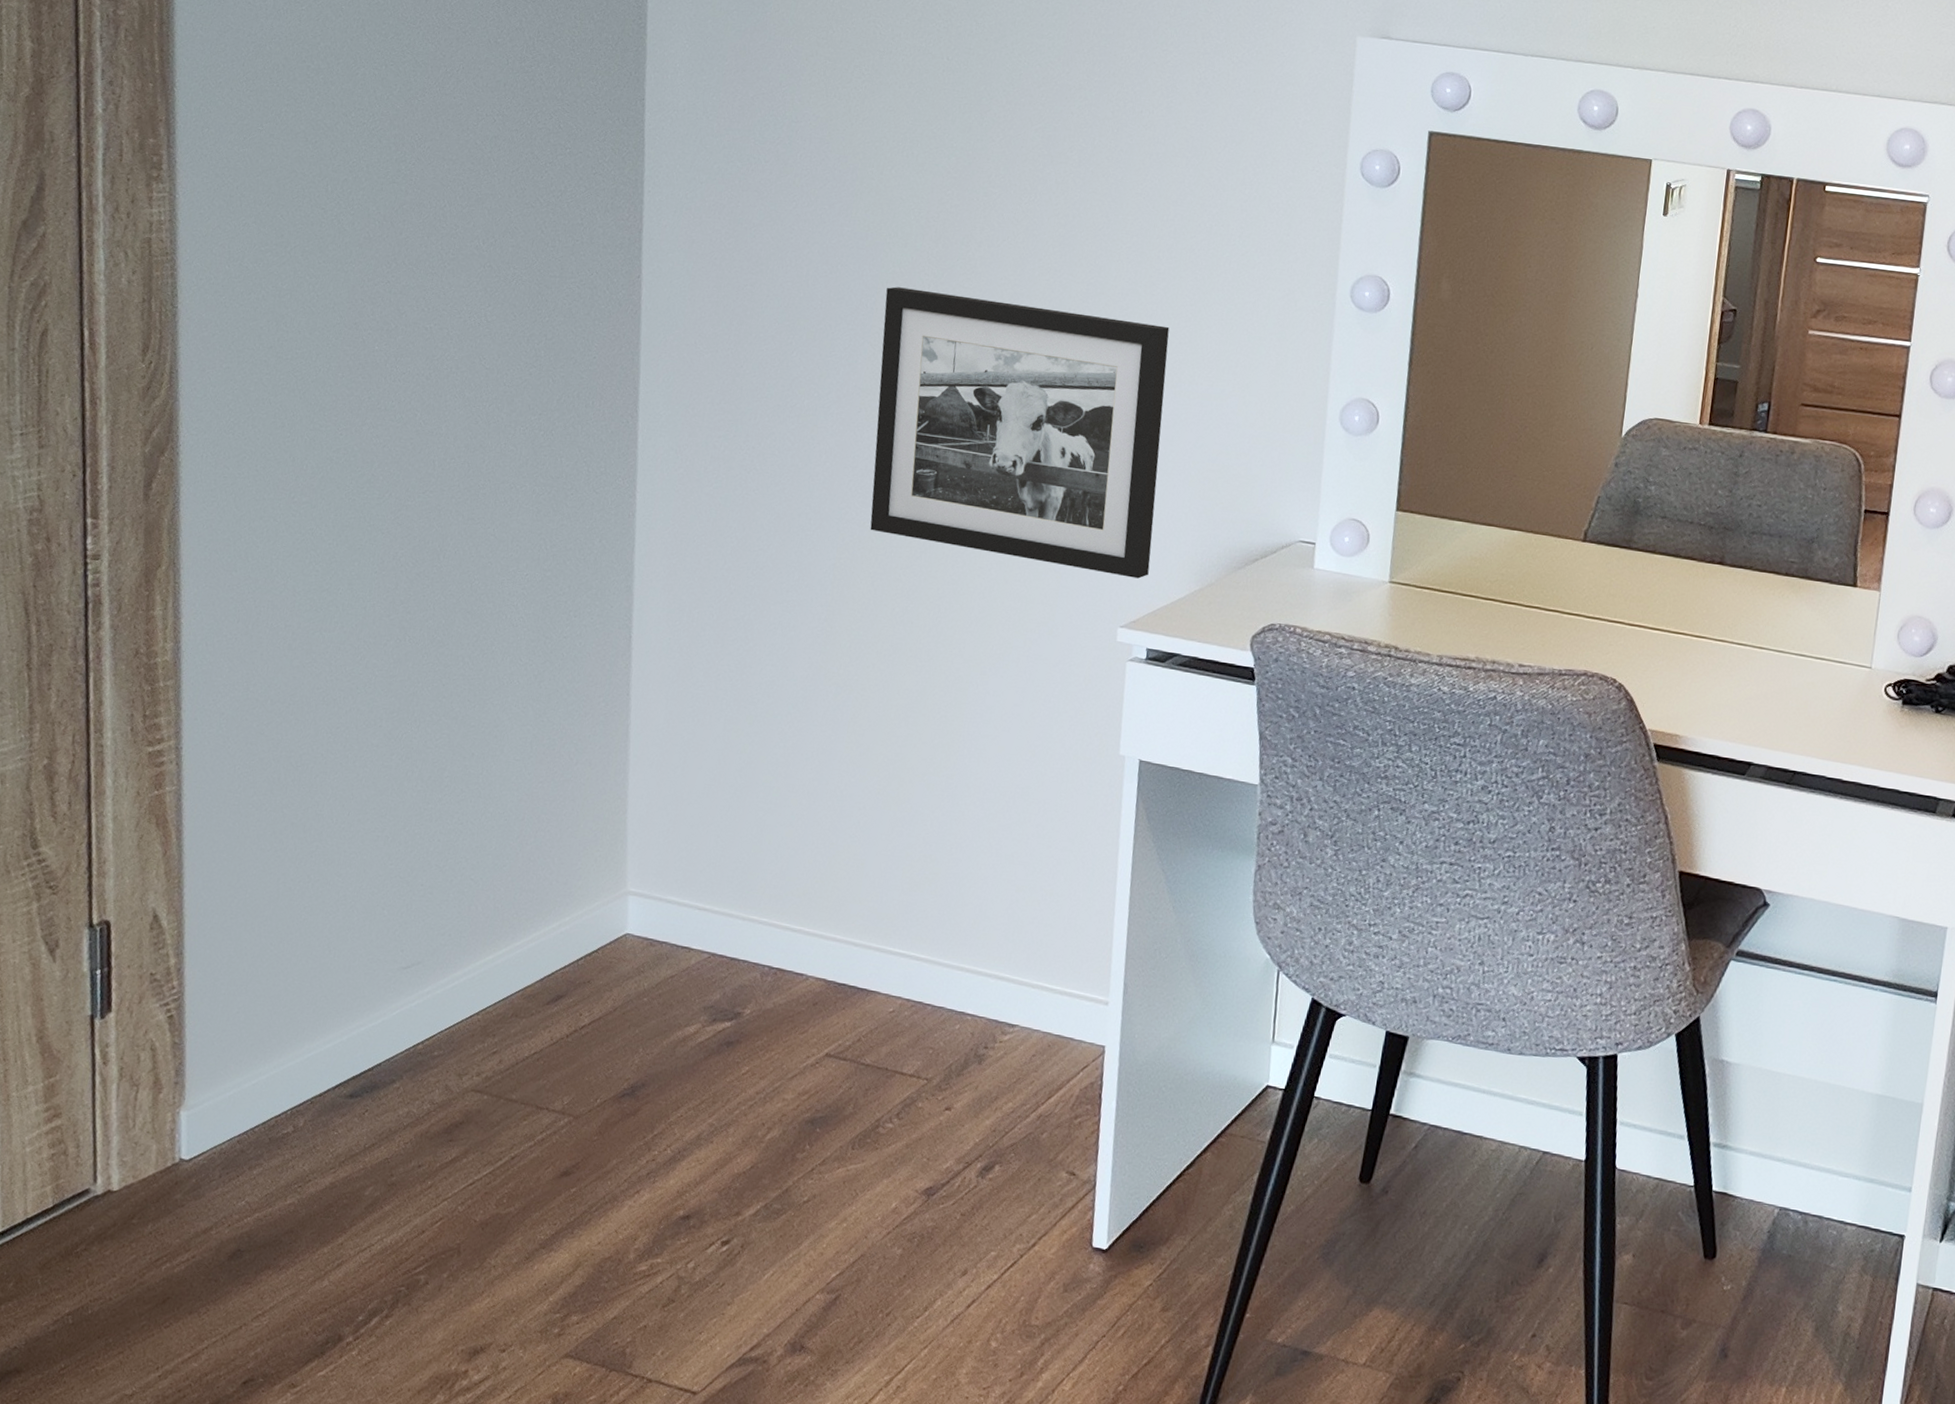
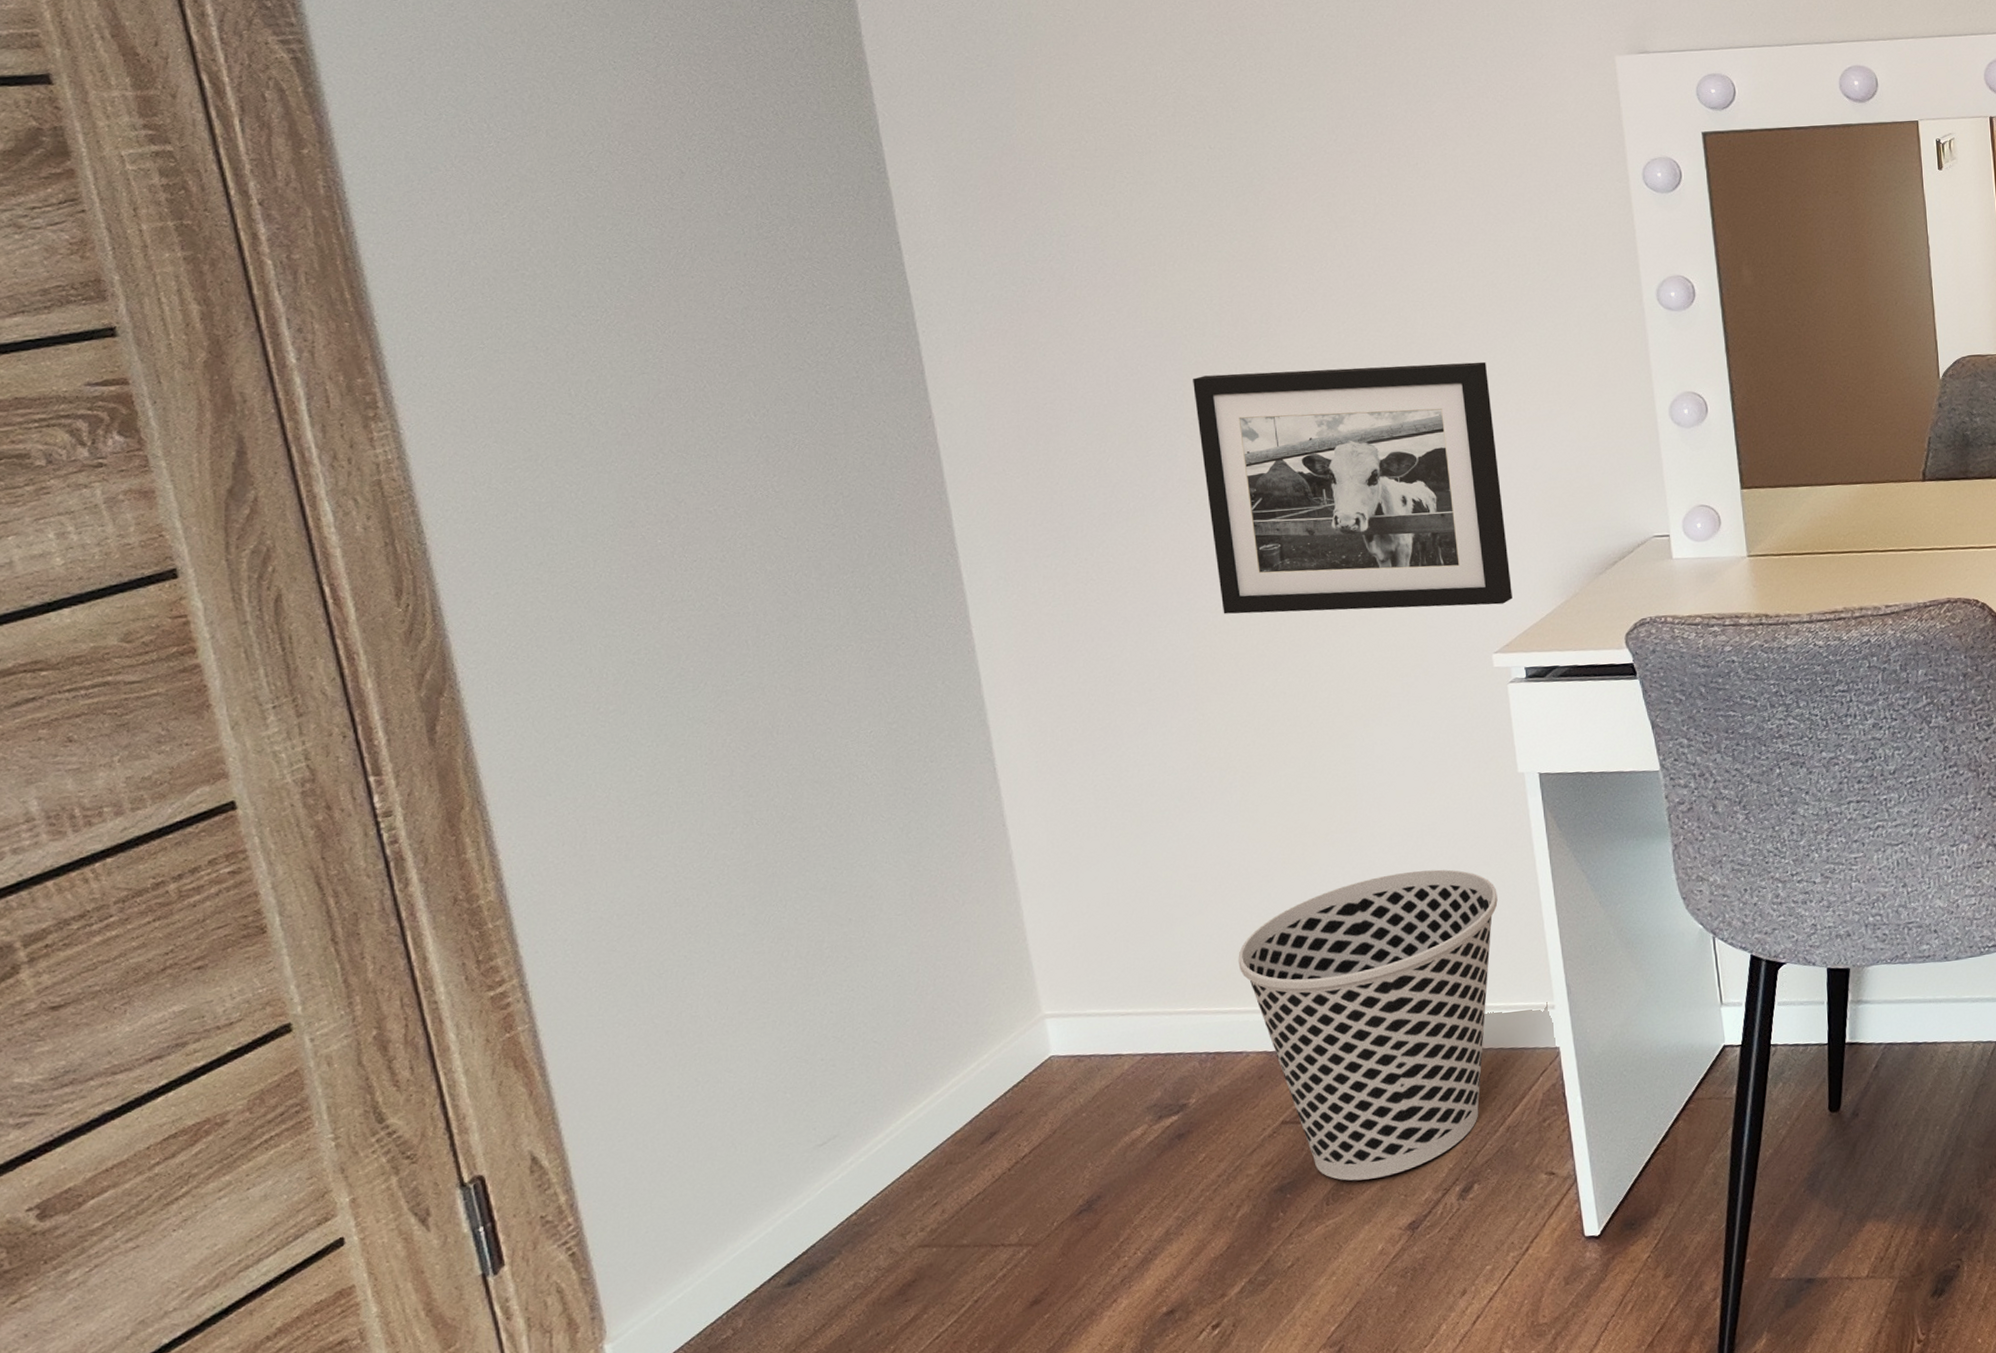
wastebasket: none [816,829,1076,1135] -> present [1238,869,1498,1181]

